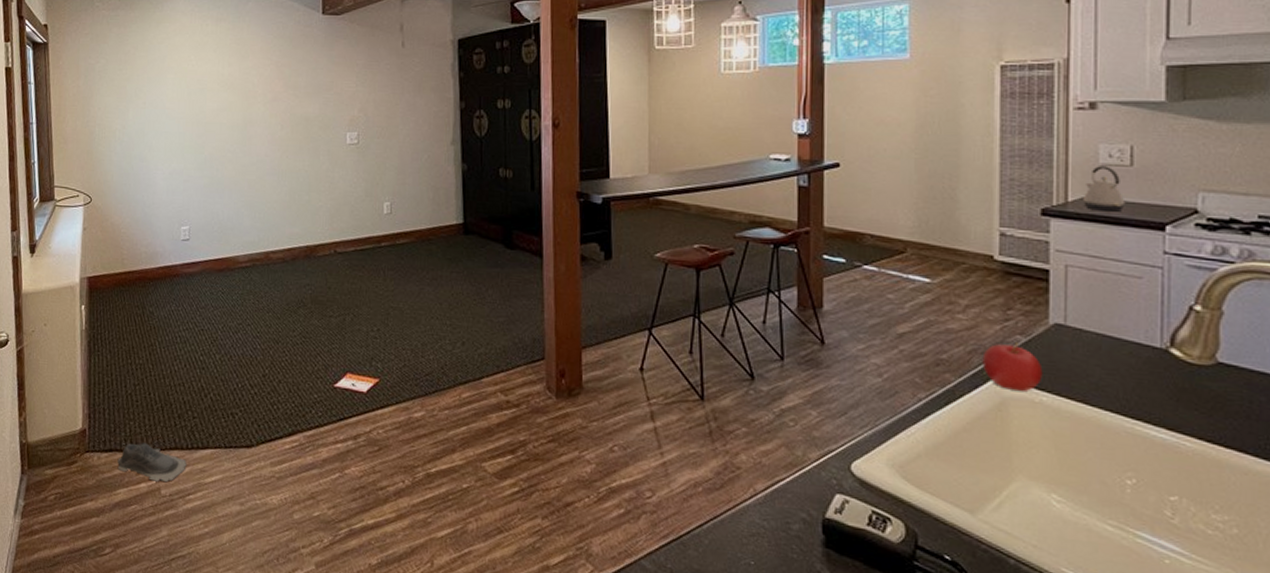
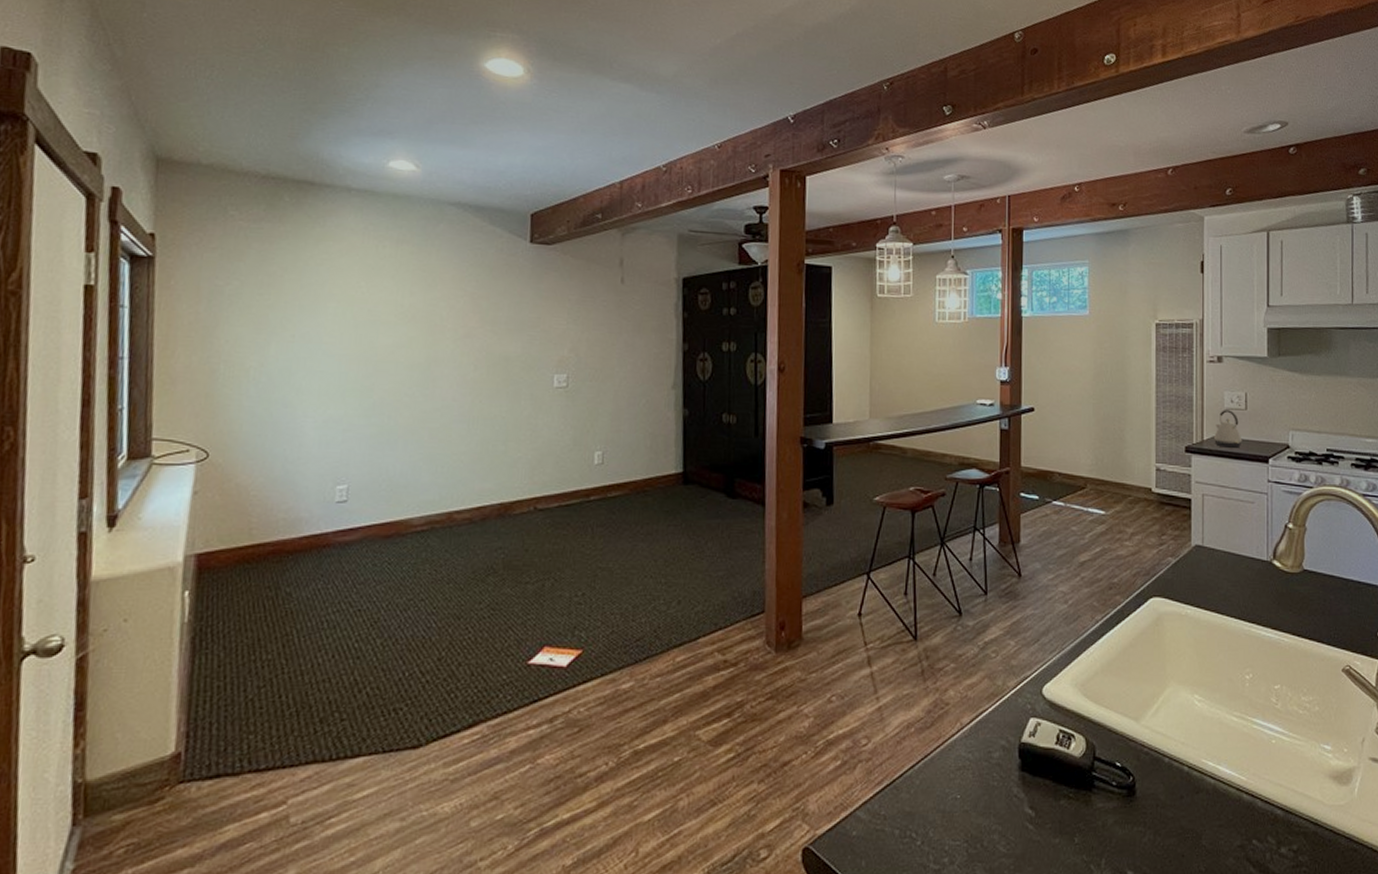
arctic: present [117,443,187,483] -> none [226,760,329,808]
fruit: present [982,342,1043,392] -> none [1144,563,1187,607]

